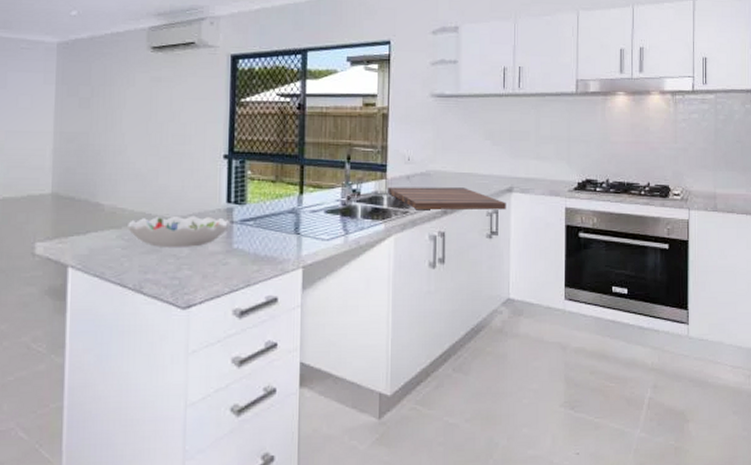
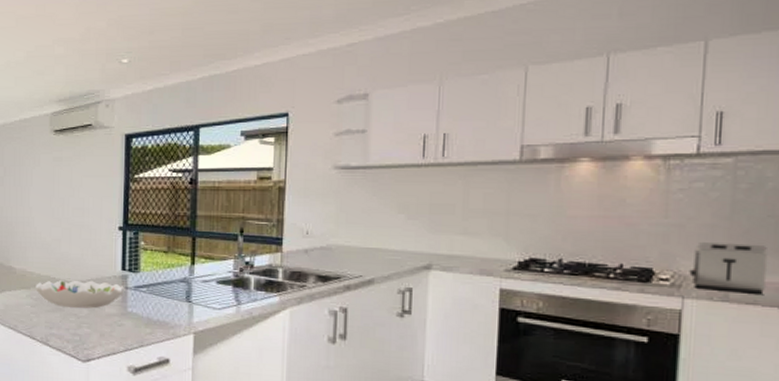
cutting board: present [388,187,506,210] -> none [283,260,423,288]
toaster: none [692,163,739,204] -> present [689,242,769,294]

